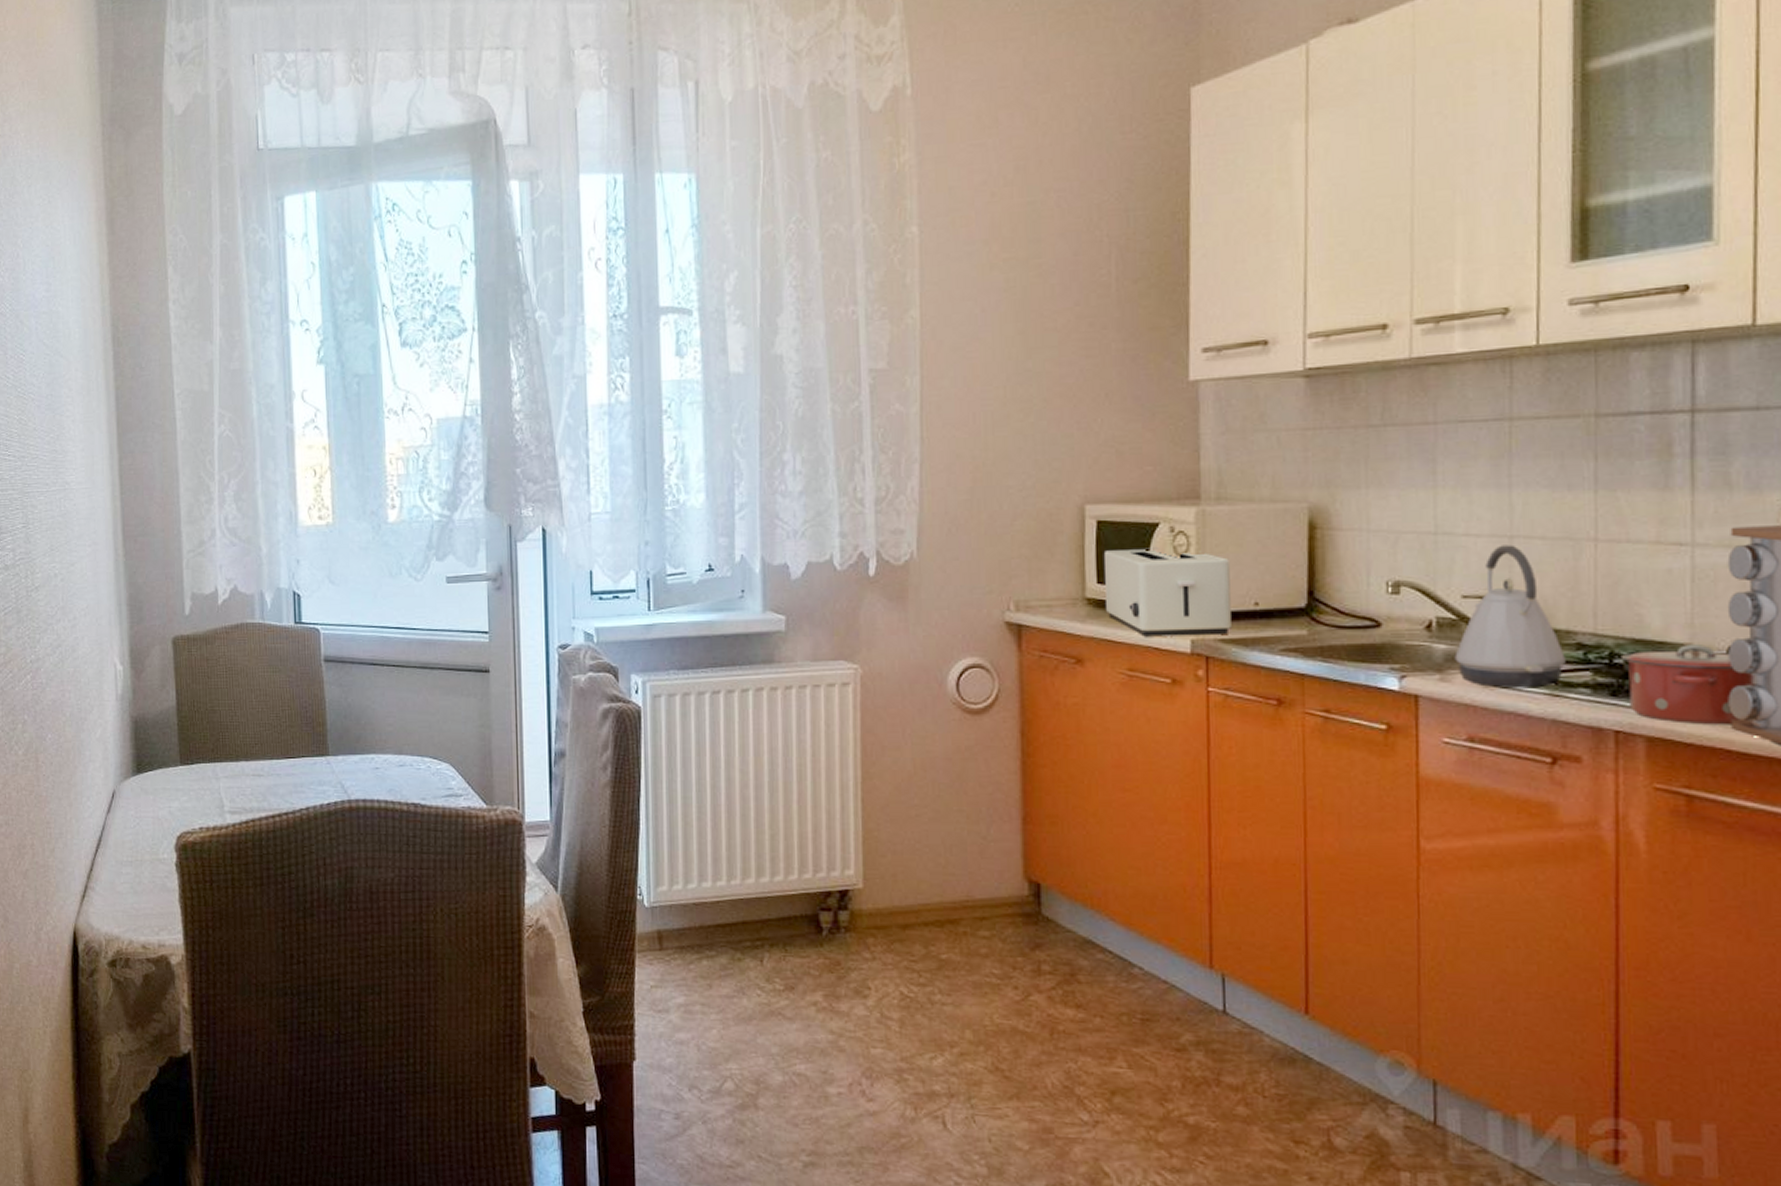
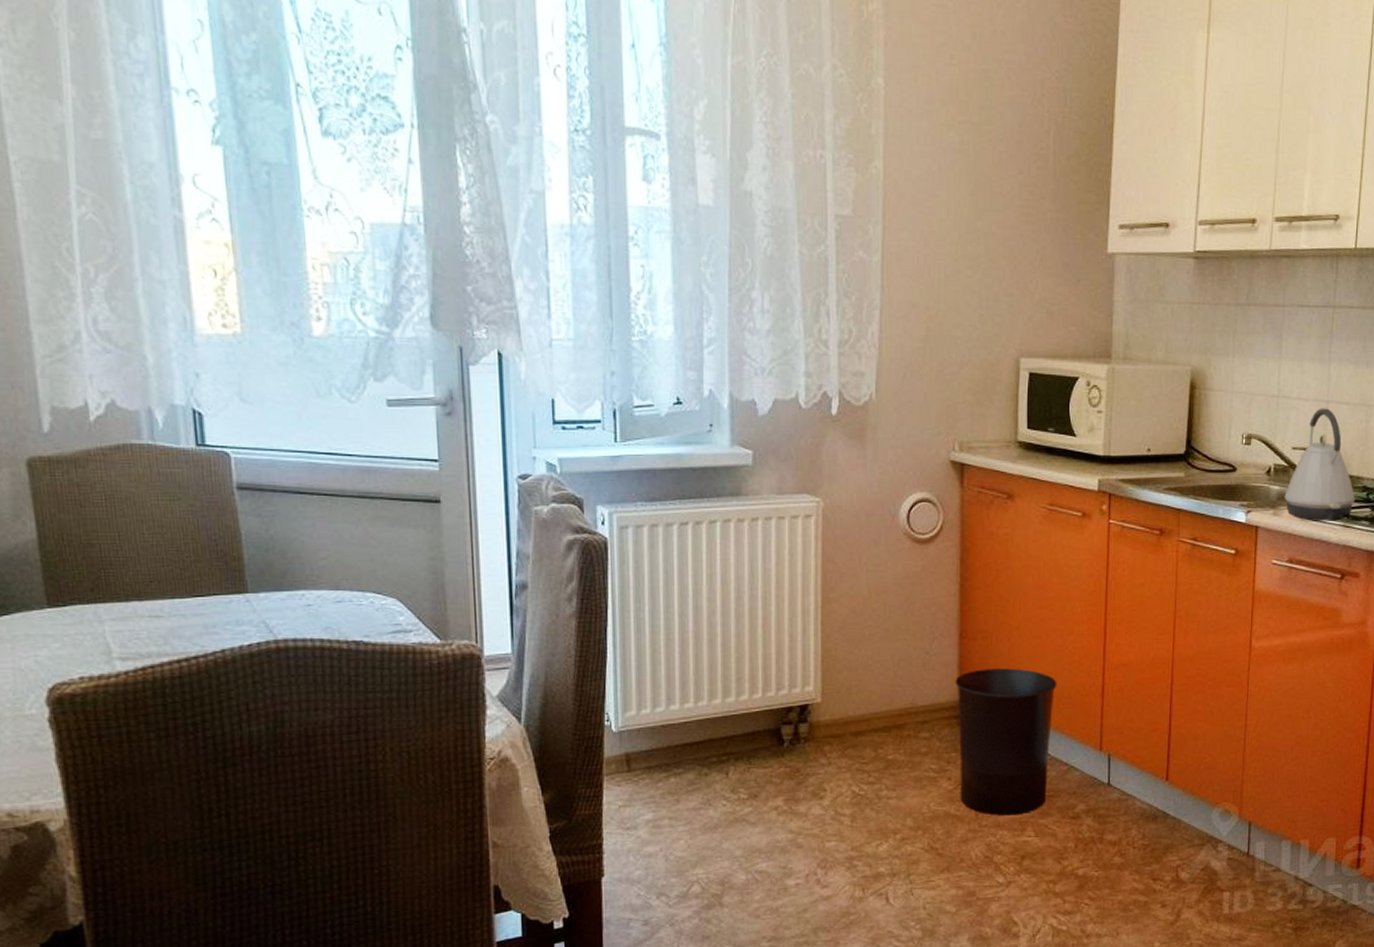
waste bin: none [1019,860,1149,1039] -> present [955,668,1057,816]
toaster: present [1105,547,1231,637] -> none [1034,399,1131,476]

